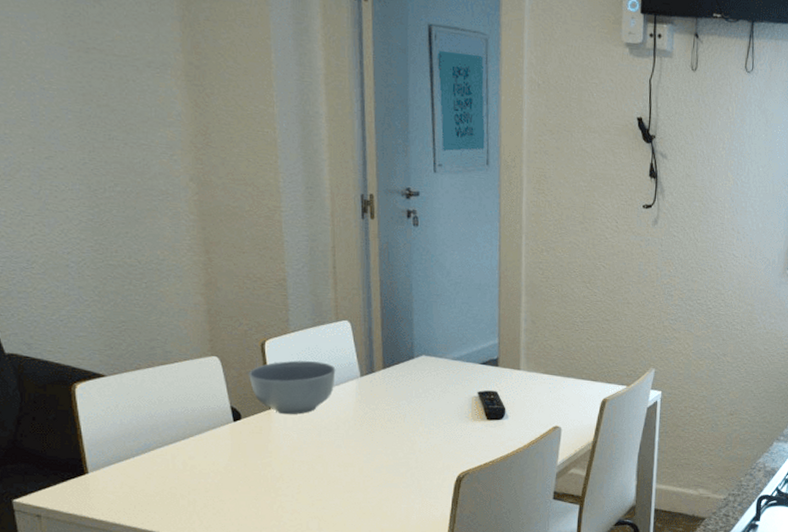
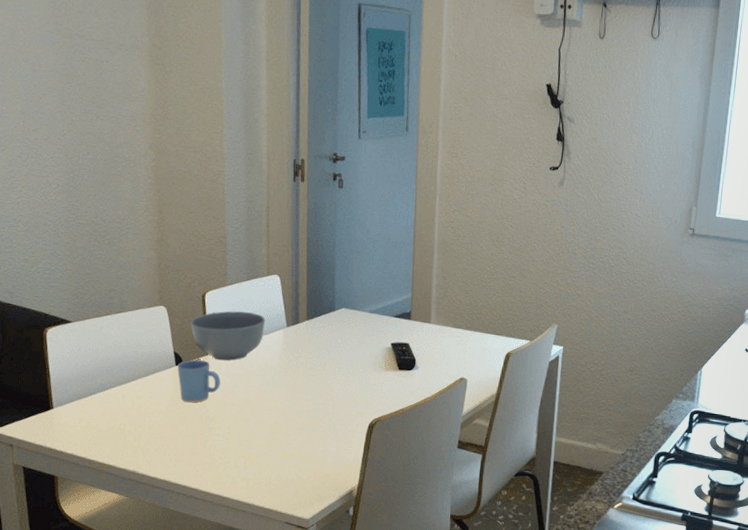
mug: none [235,414,287,462] -> present [177,359,221,403]

